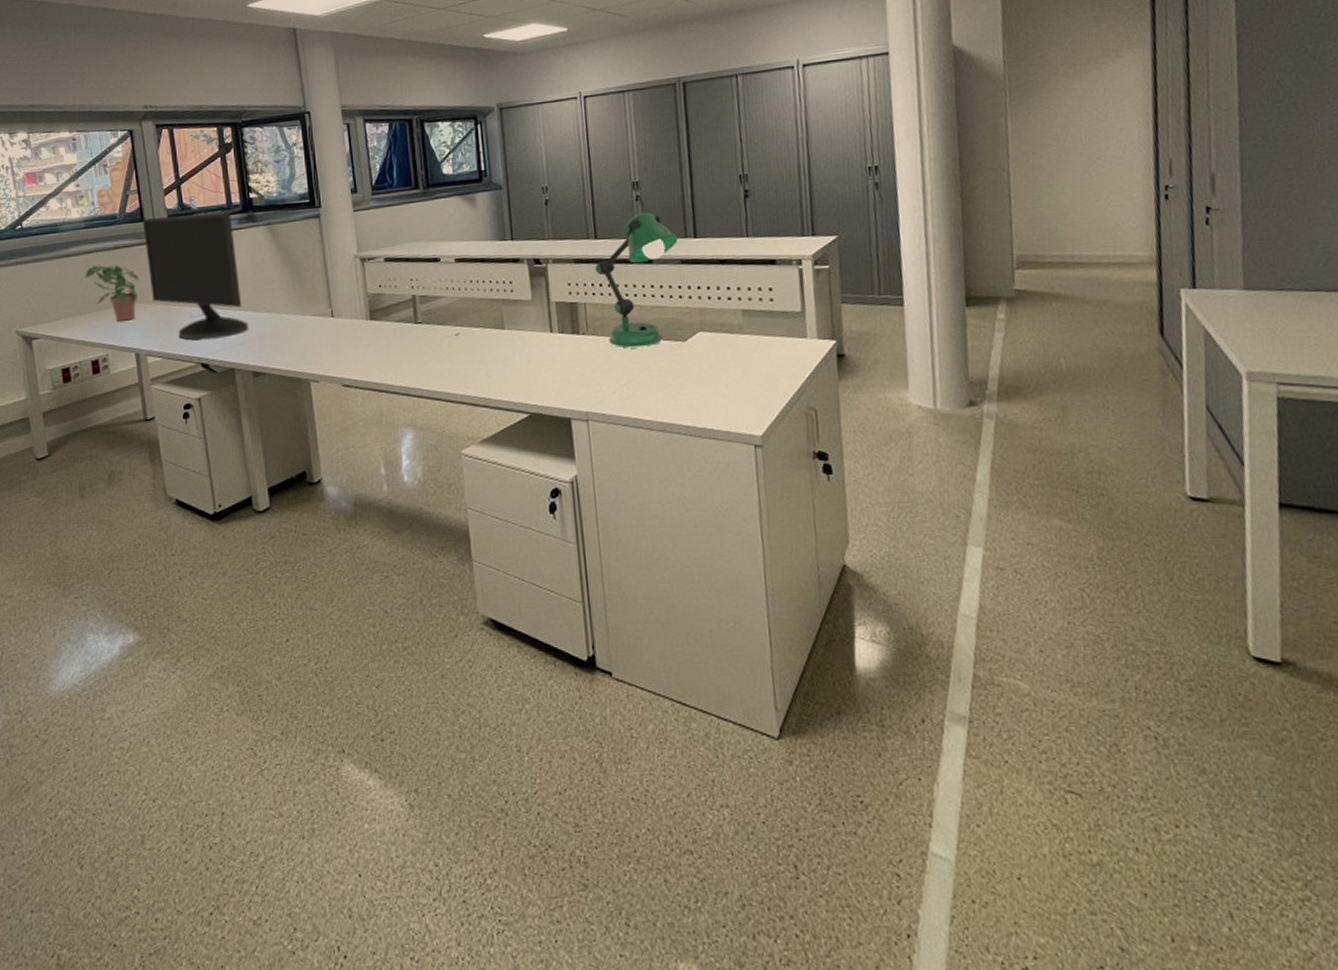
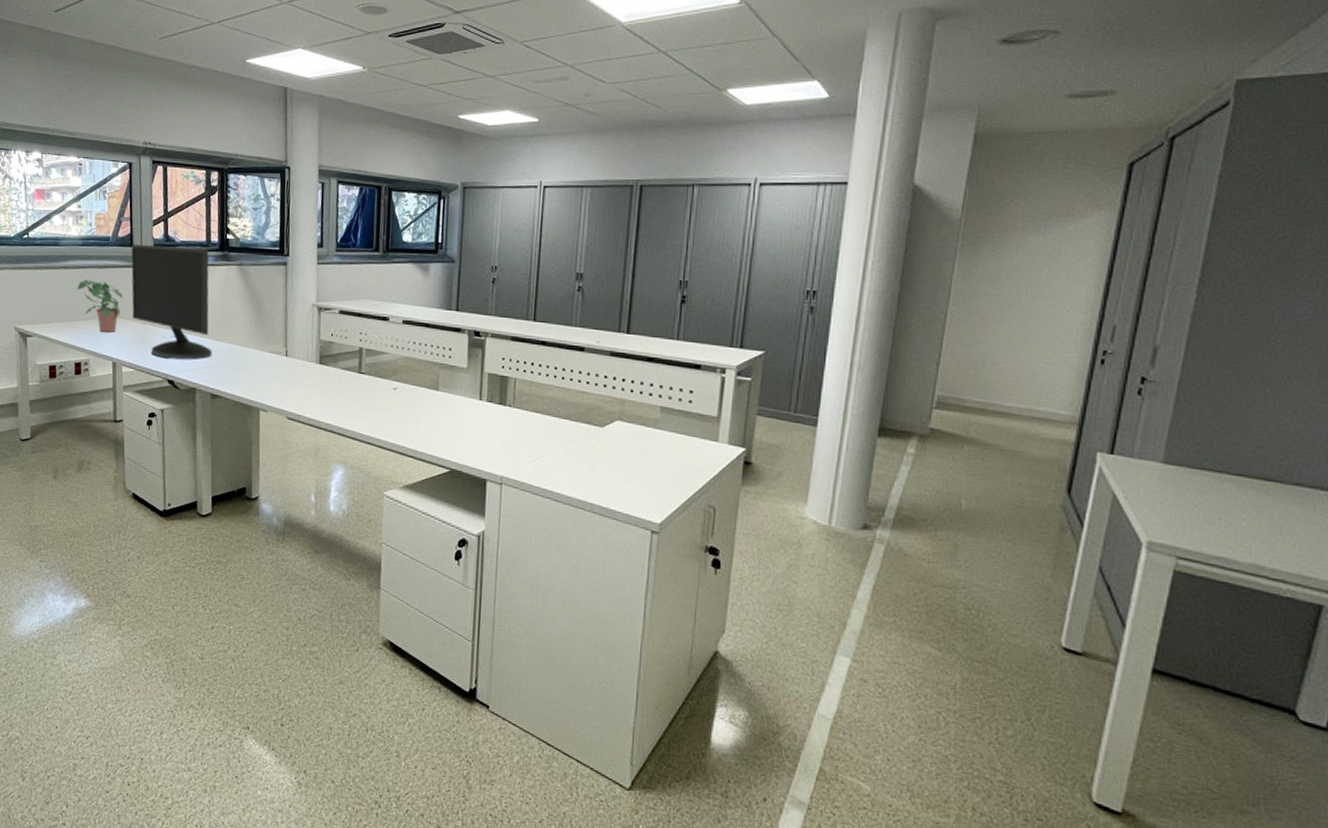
desk lamp: present [594,211,679,349] -> none [529,302,612,427]

